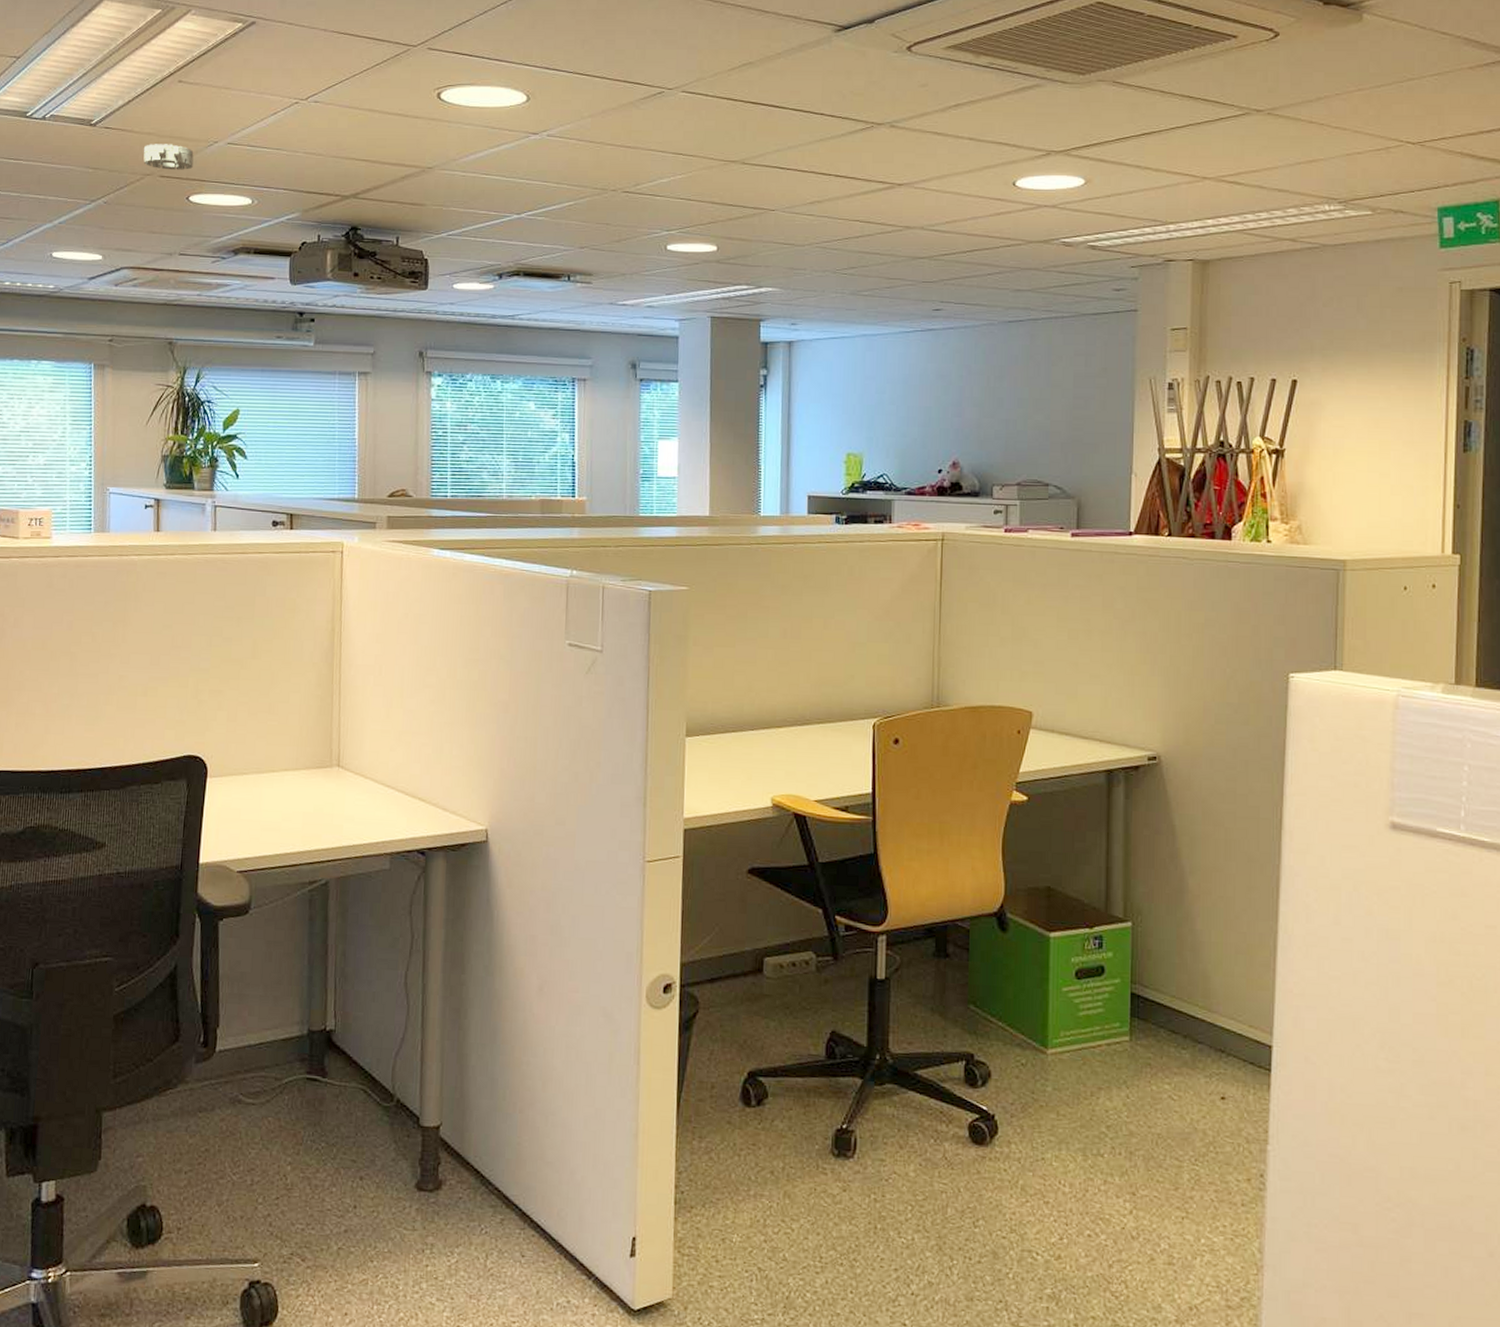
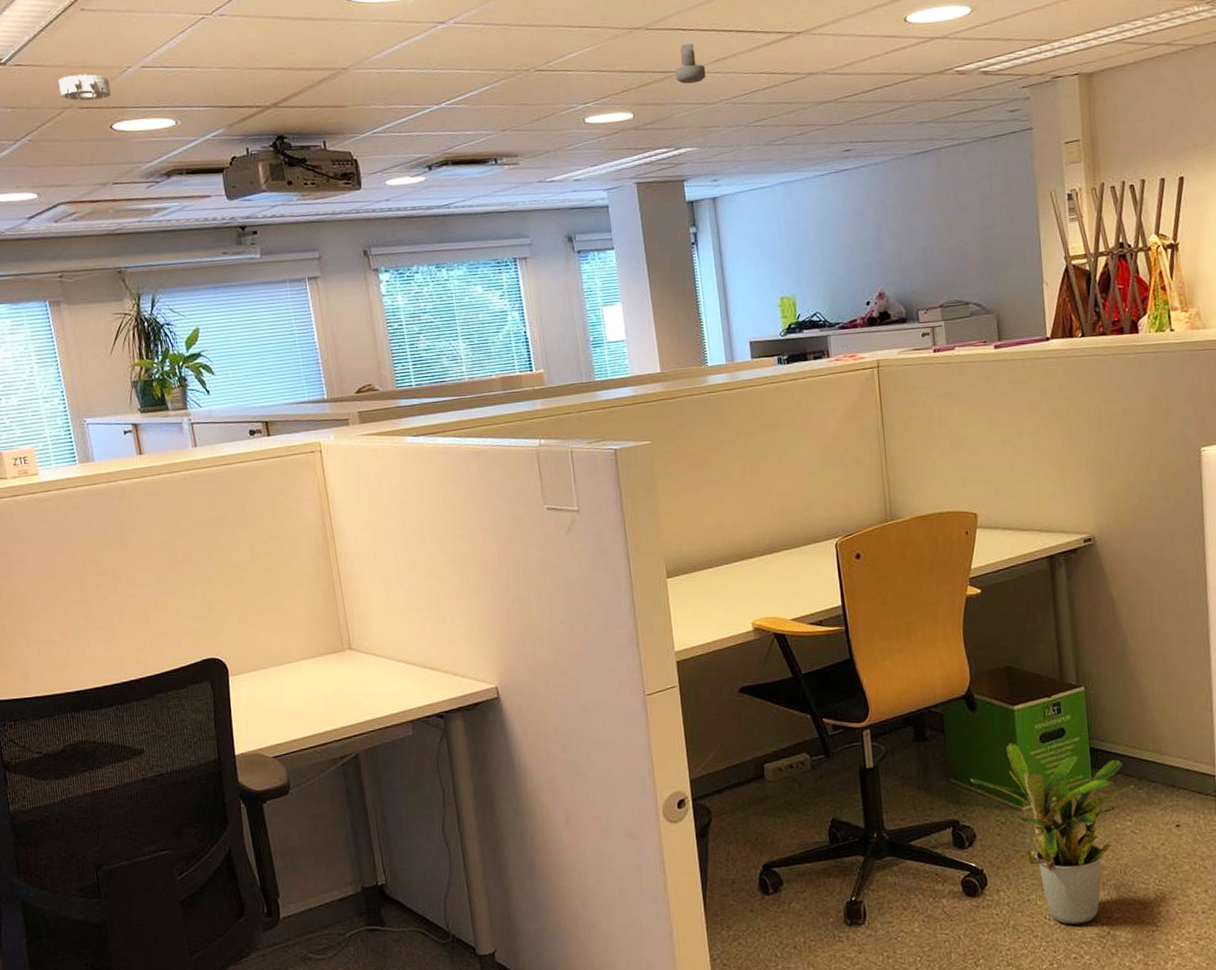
security camera: none [766,183,799,223] -> present [675,43,706,84]
potted plant: none [992,974,1179,1197] -> present [970,743,1136,925]

